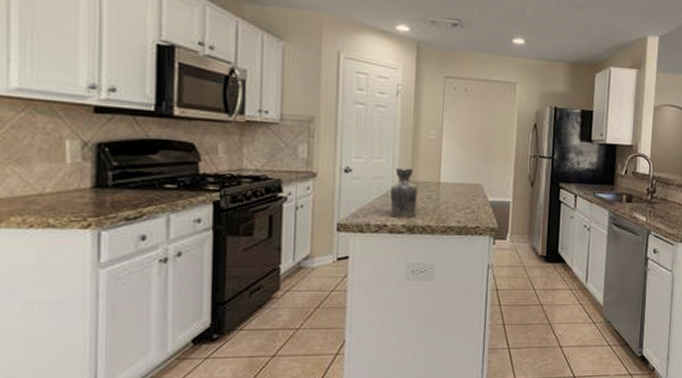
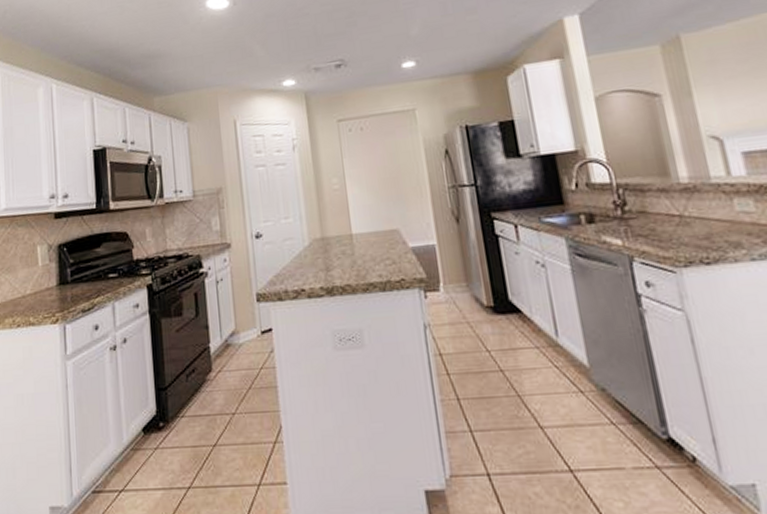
ceramic jug: present [390,167,418,218] -> none [302,223,332,280]

